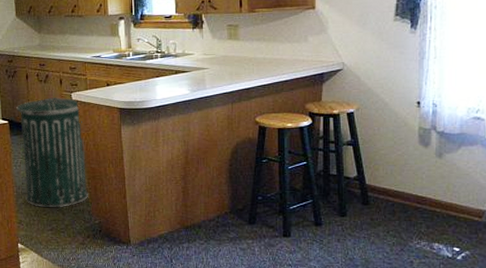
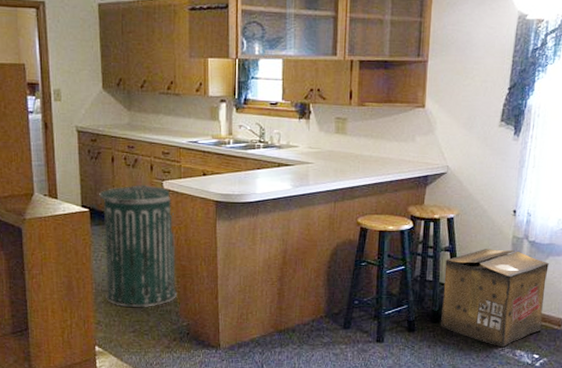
cardboard box: none [348,141,462,241] -> present [440,249,549,348]

